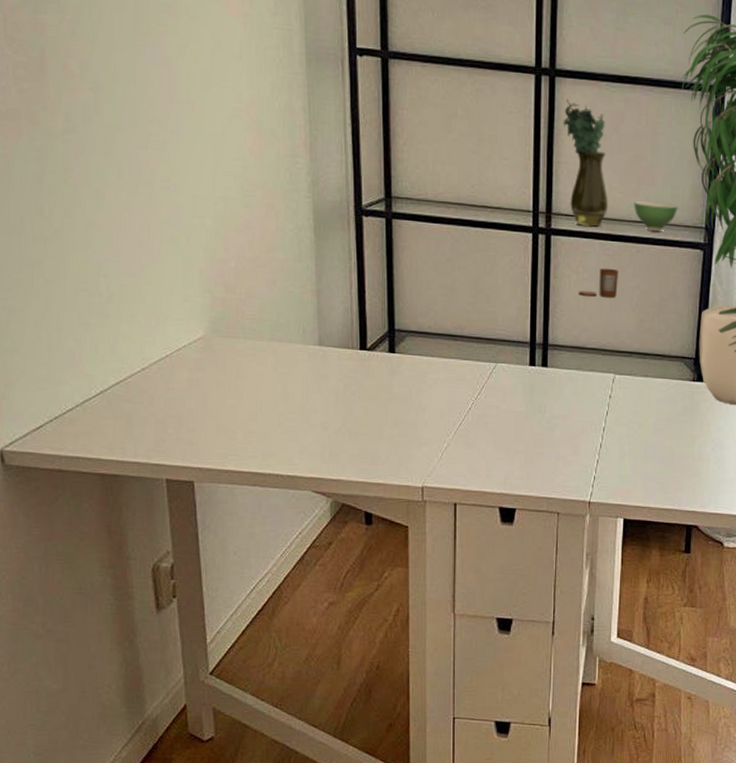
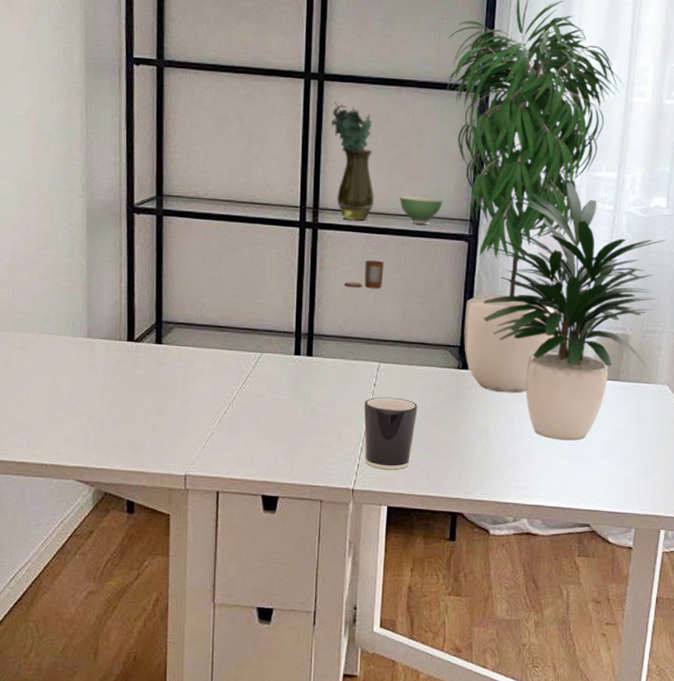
mug: none [600,409,653,483] -> present [364,396,418,470]

